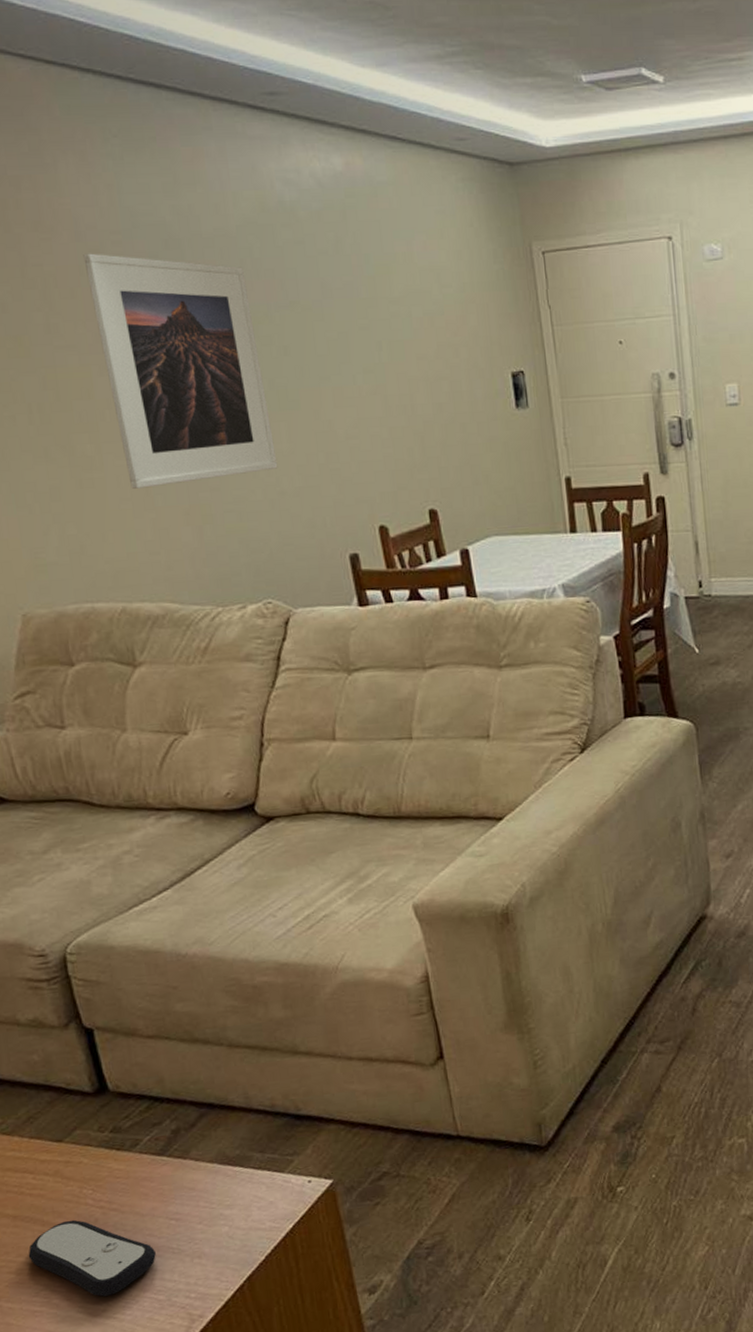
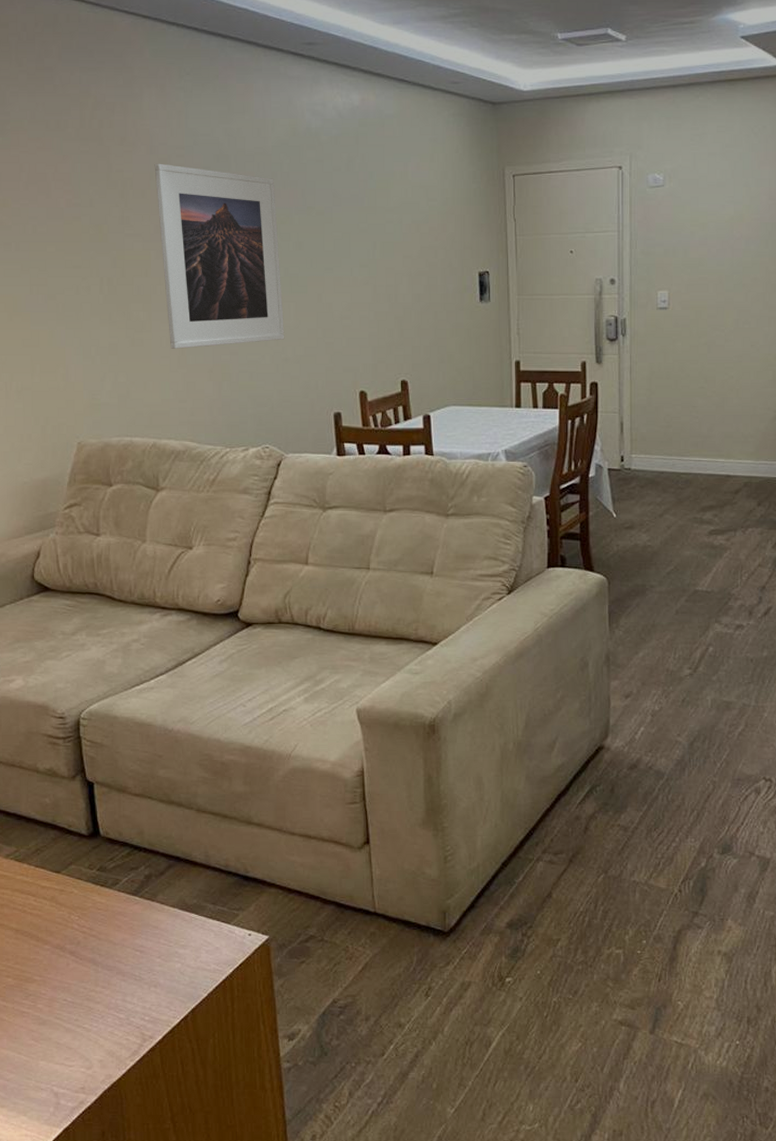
remote control: present [28,1219,156,1297] -> none [23,939,121,1008]

